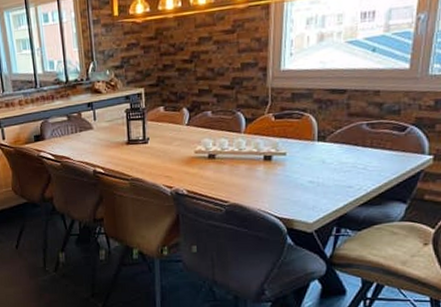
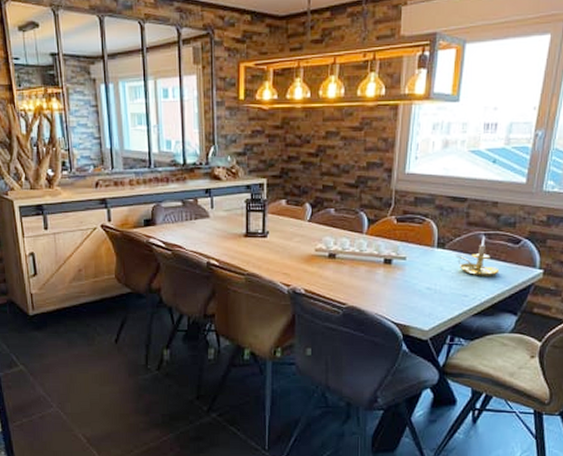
candle holder: none [338,126,385,167] -> present [456,236,500,276]

